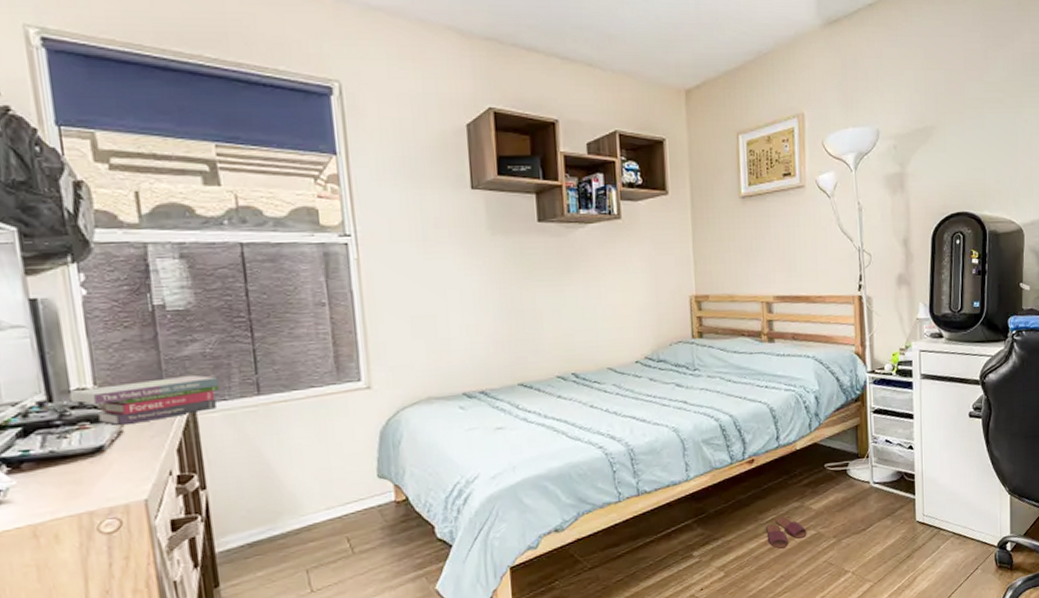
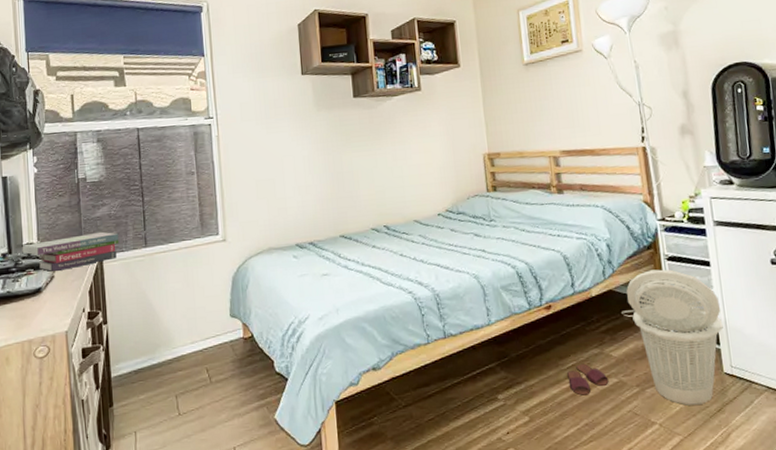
laundry basket: none [831,422,920,553] -> present [626,269,723,405]

